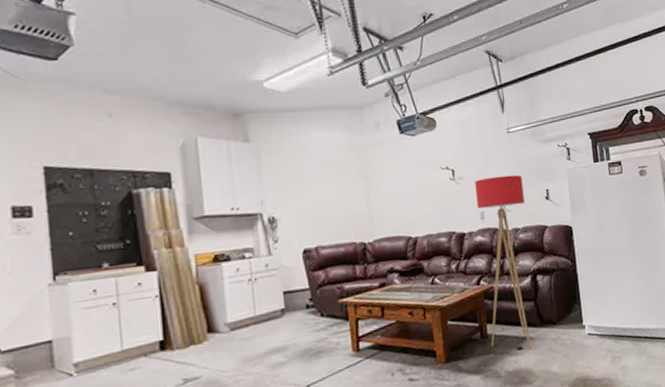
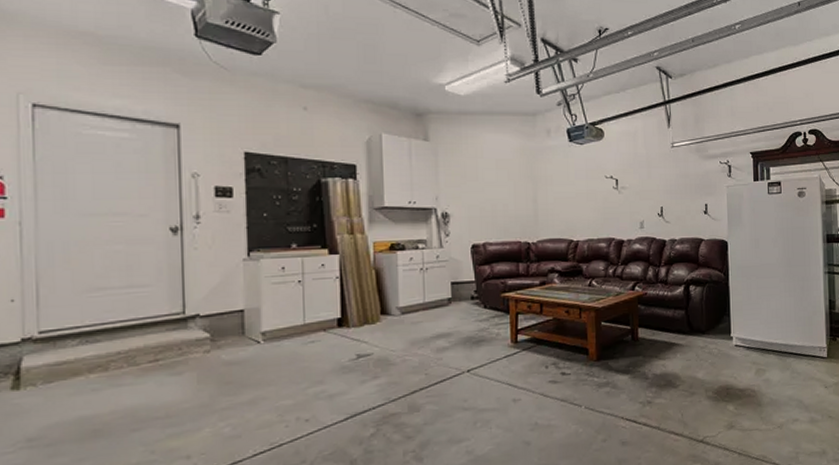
floor lamp: present [474,174,532,350] -> none [637,188,683,355]

